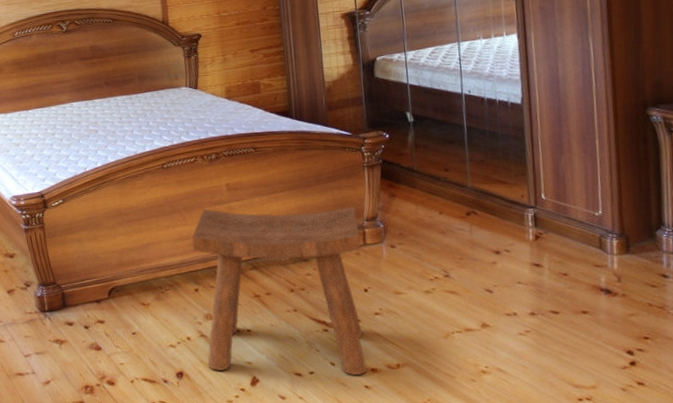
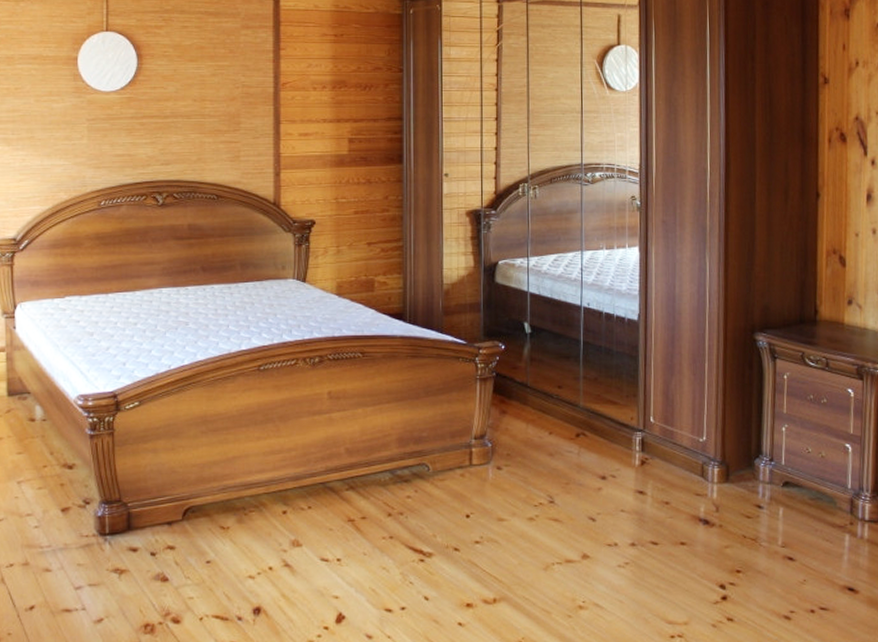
stool: present [191,206,367,375] -> none [284,419,466,611]

